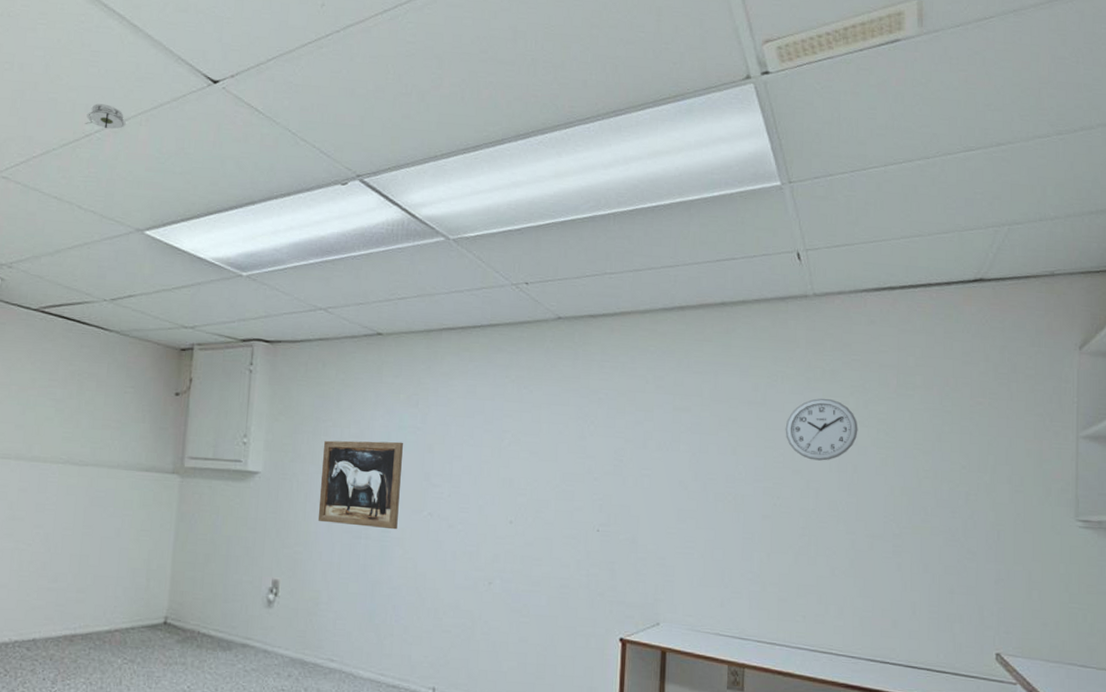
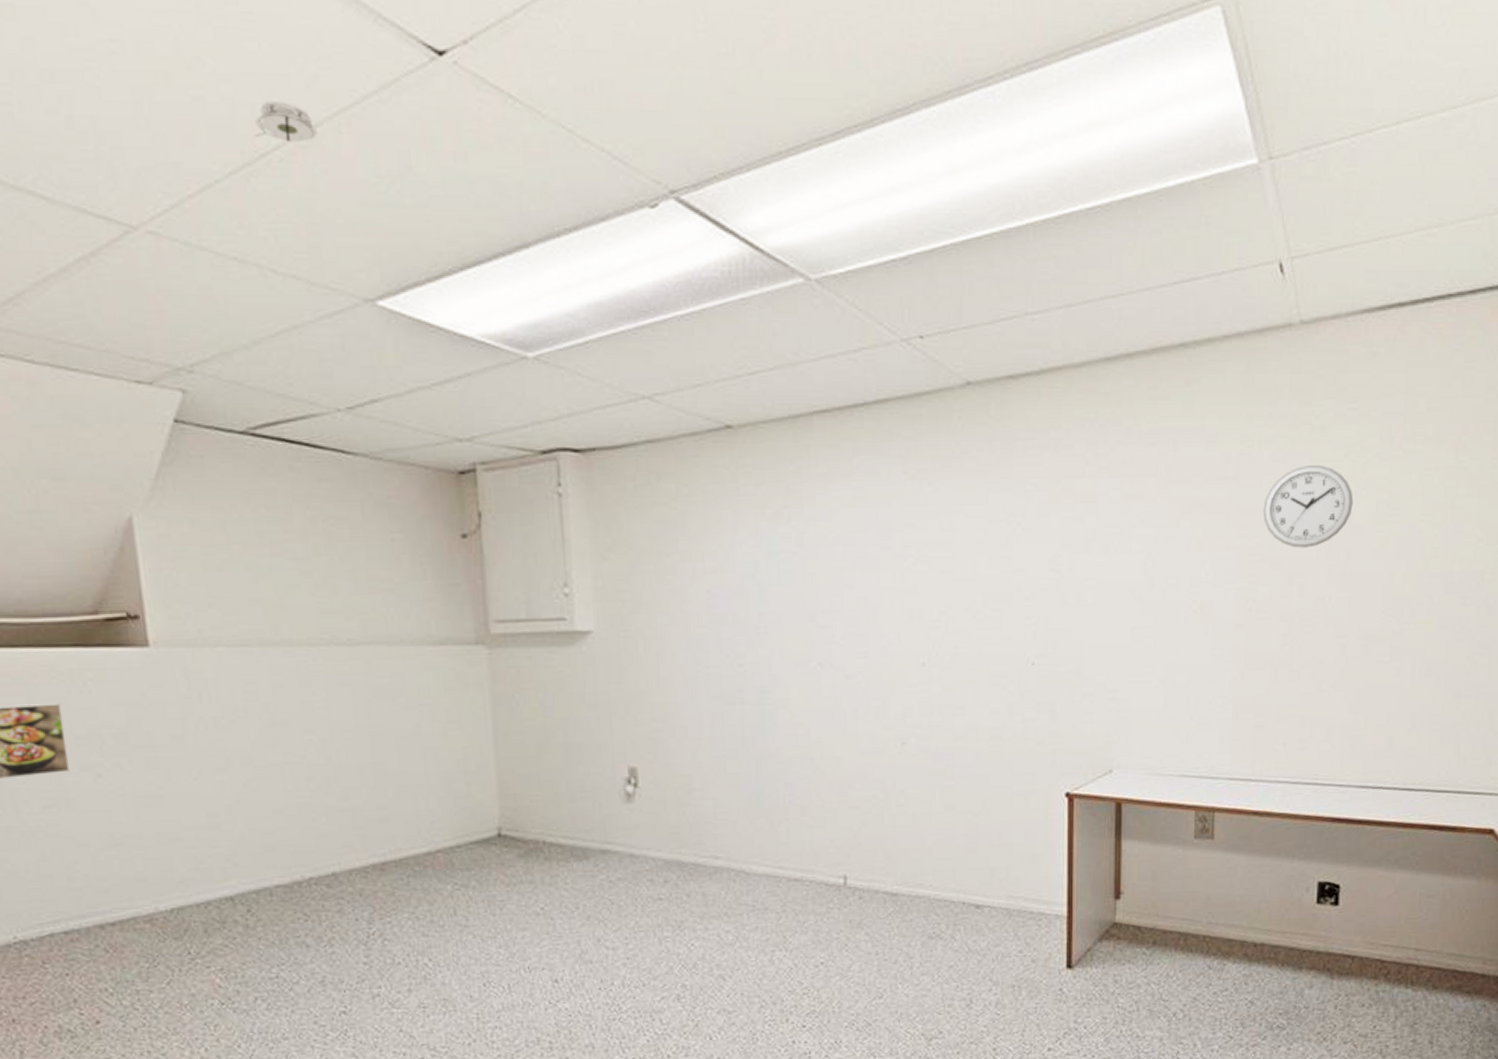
wall art: present [317,440,403,530] -> none [672,573,780,689]

